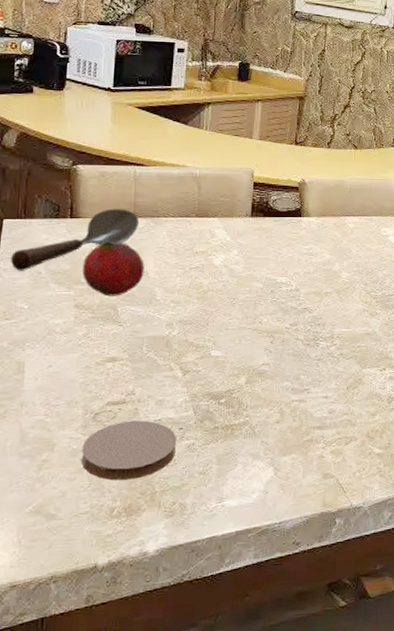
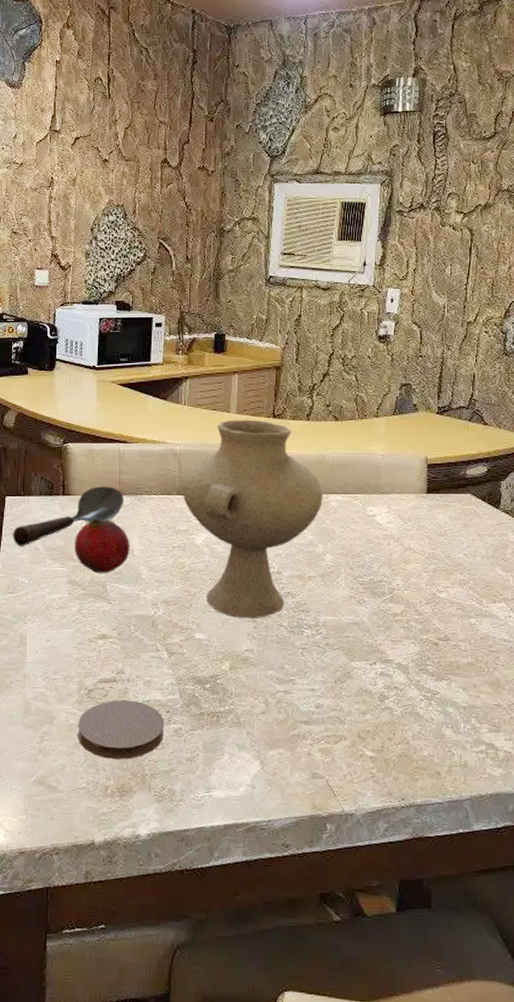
vase: none [201,145,341,334] -> present [182,419,323,618]

